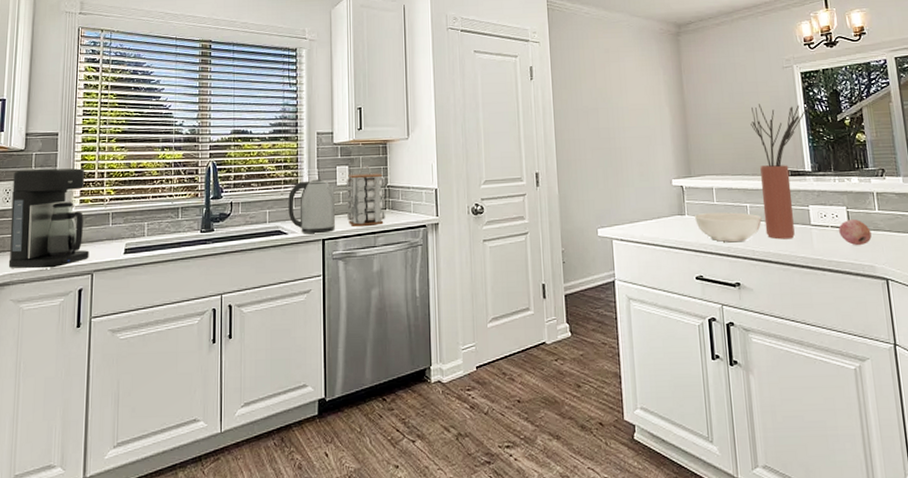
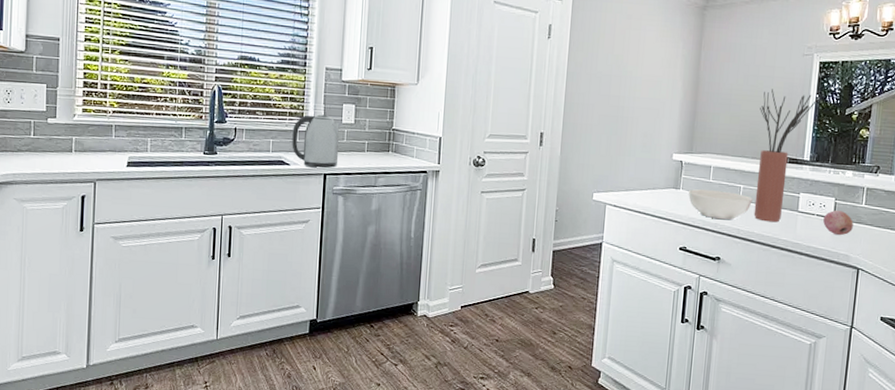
coffee maker: present [8,168,89,269] -> none [11,72,92,173]
spice rack: present [347,164,385,227] -> none [350,105,390,167]

